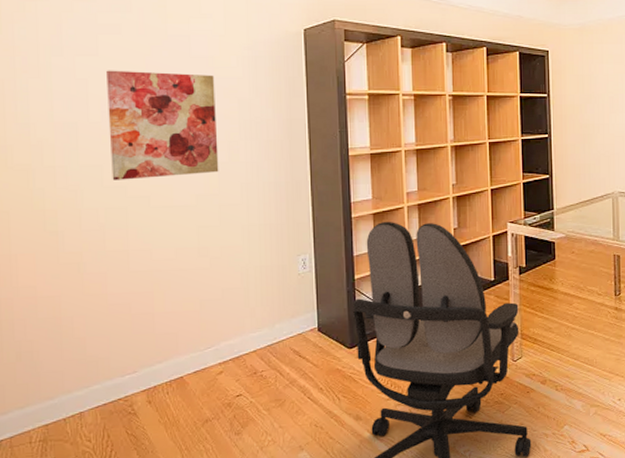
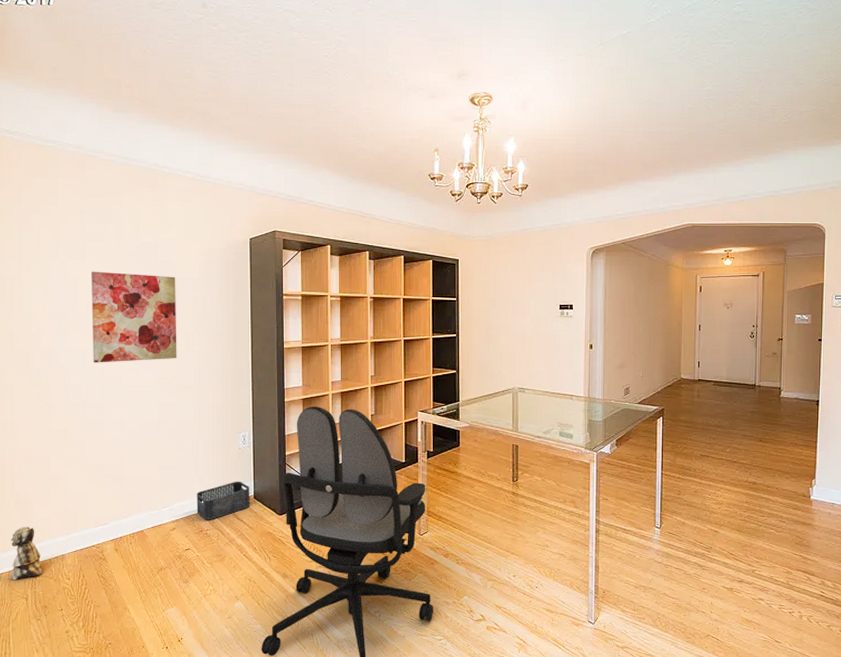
plush toy: none [11,381,55,448] -> present [10,526,42,581]
storage bin: none [248,312,314,360] -> present [196,481,250,520]

